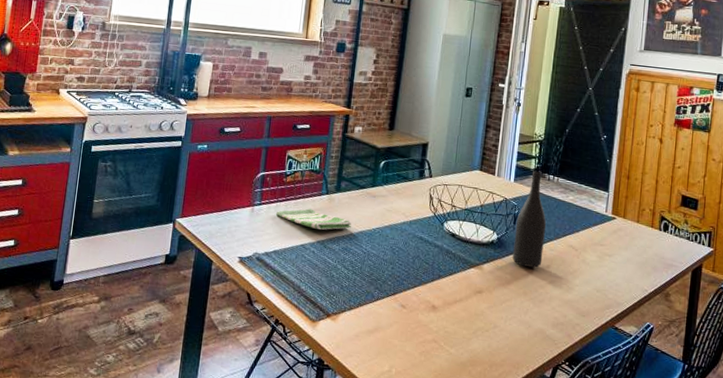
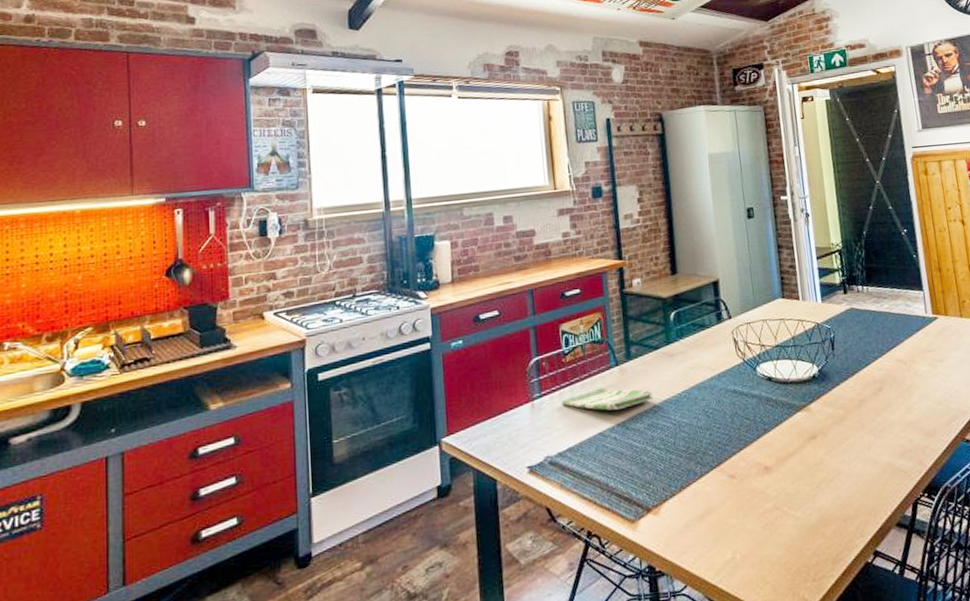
wine bottle: present [513,170,547,268] -> none [834,284,873,396]

